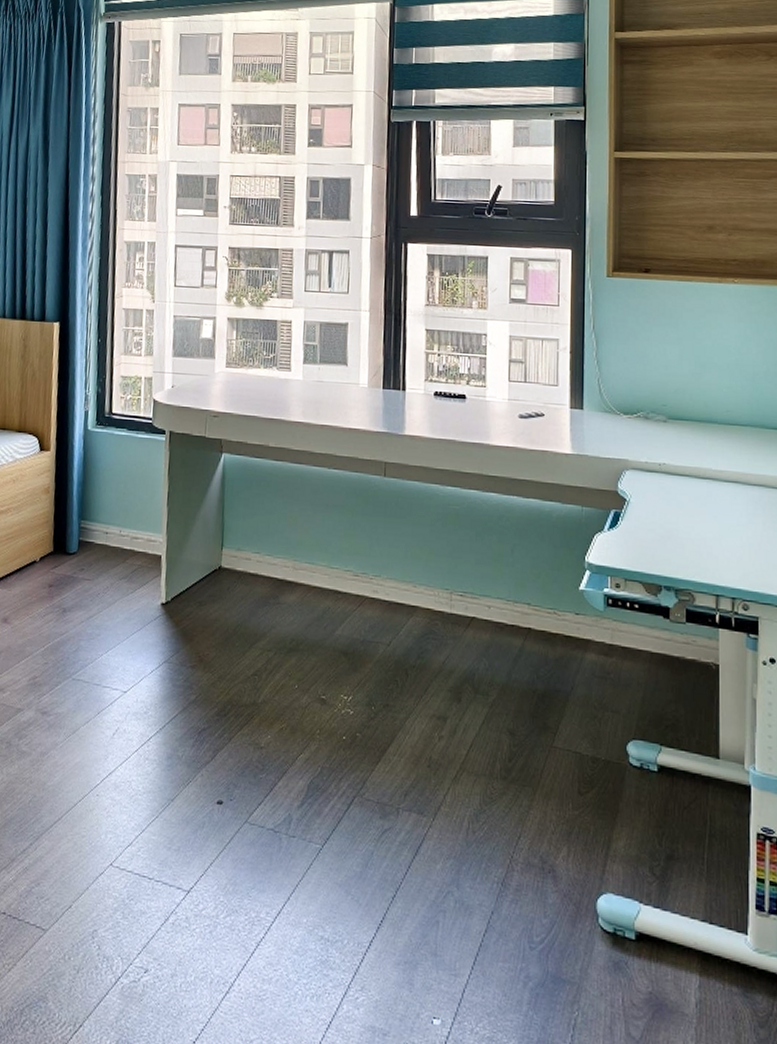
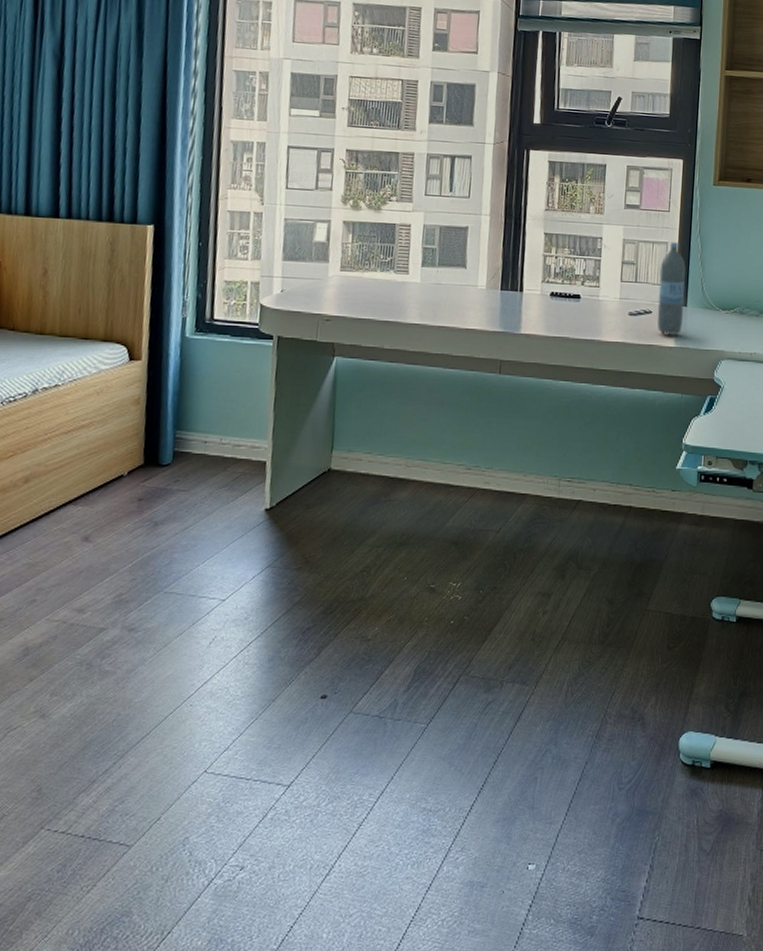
water bottle: none [550,339,580,441] -> present [657,242,686,335]

